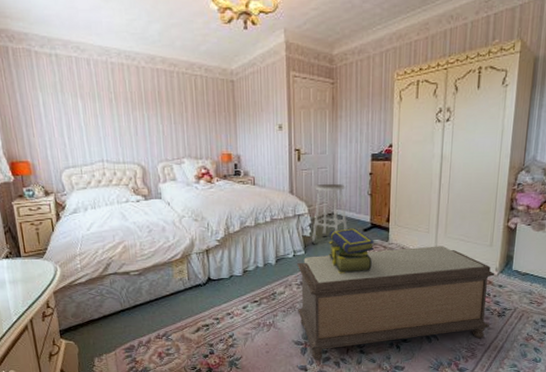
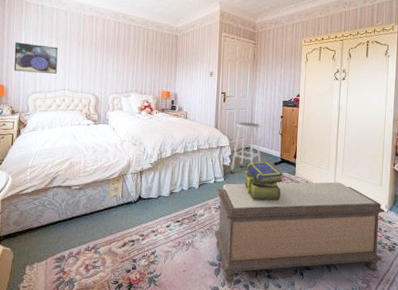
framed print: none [32,106,90,143] -> present [13,42,58,74]

